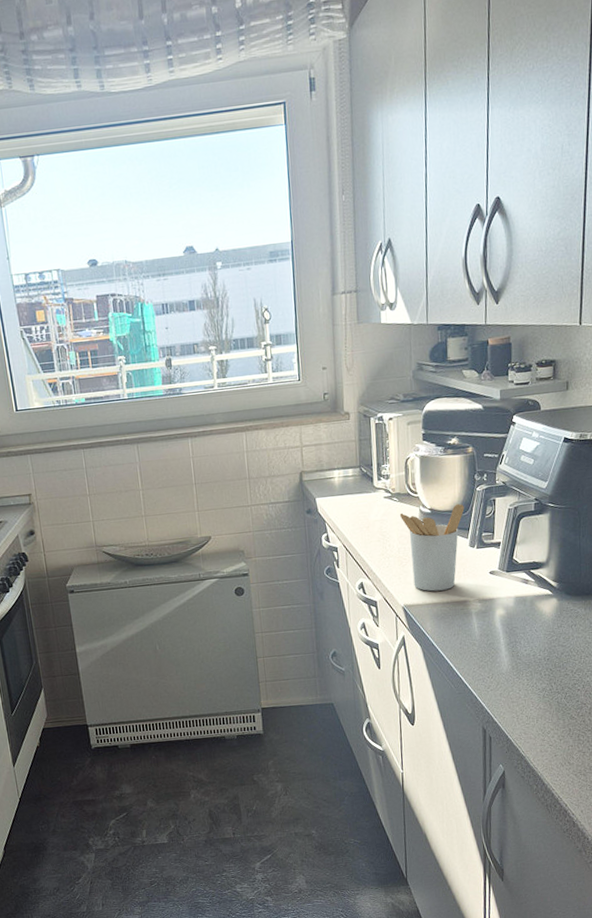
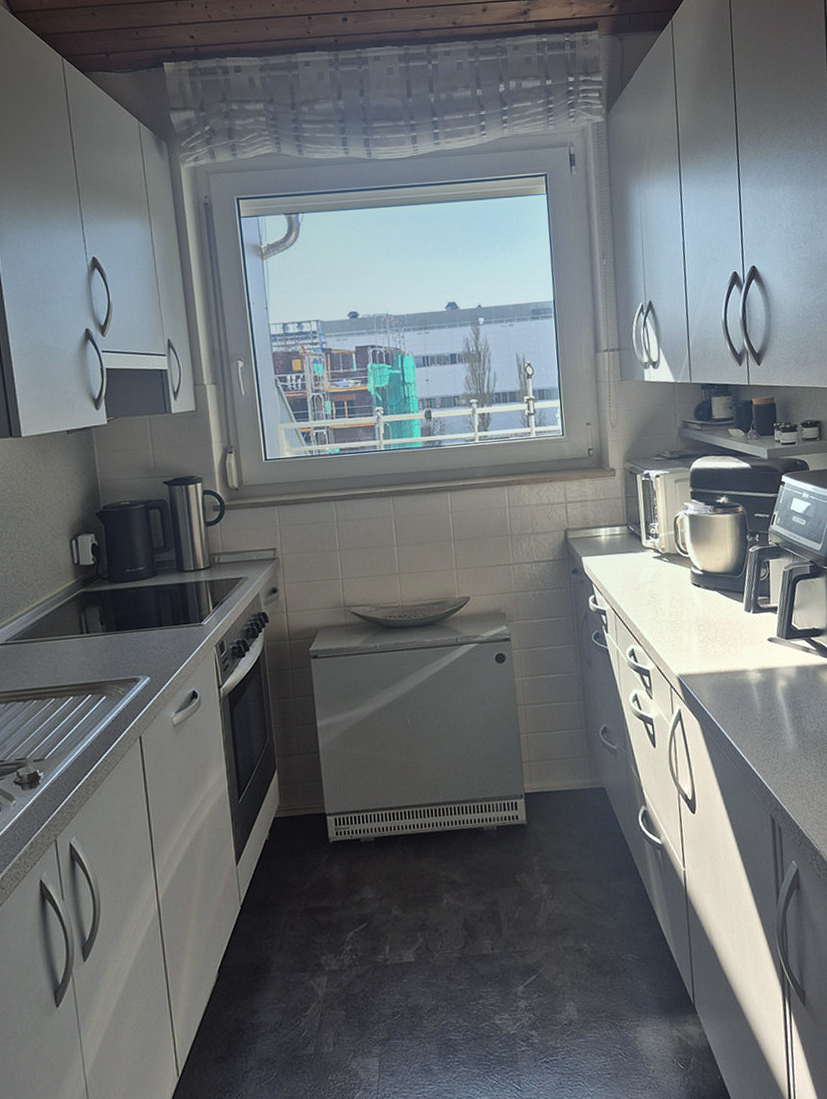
utensil holder: present [399,503,465,592] -> none [670,565,738,660]

